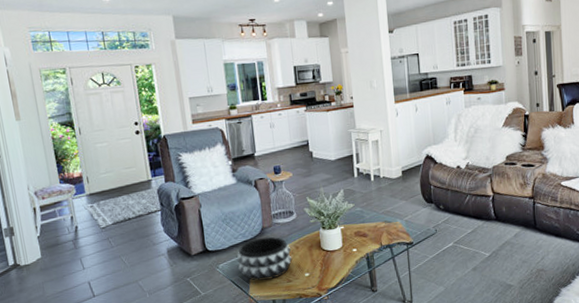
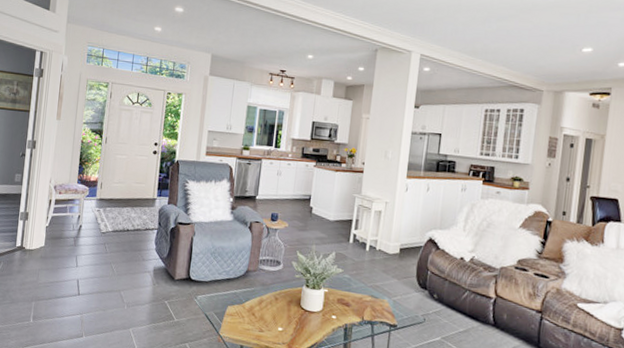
decorative bowl: present [236,237,293,281] -> none [214,279,271,324]

